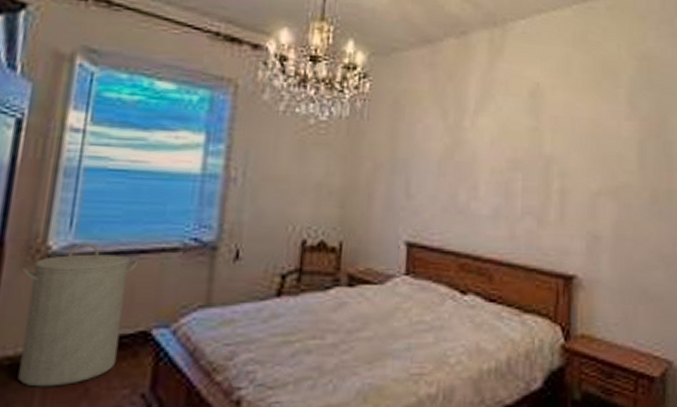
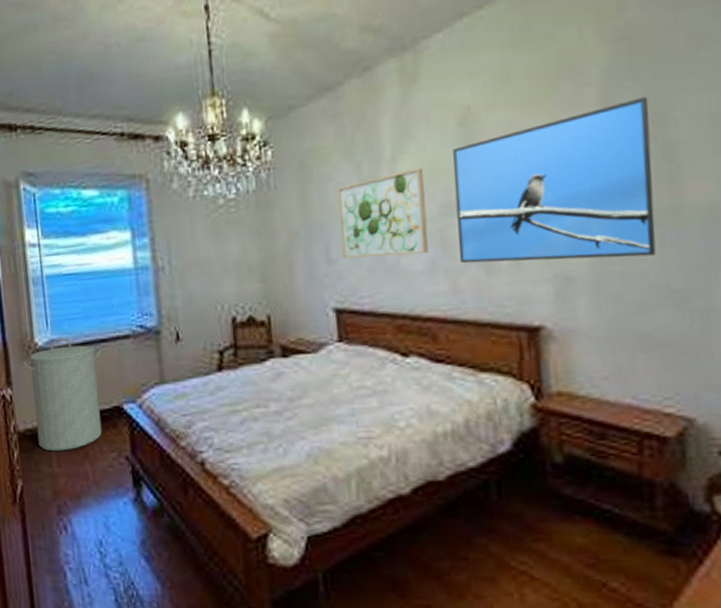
wall art: none [420,125,498,201] -> present [337,167,429,259]
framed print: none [518,104,657,225] -> present [453,97,656,264]

